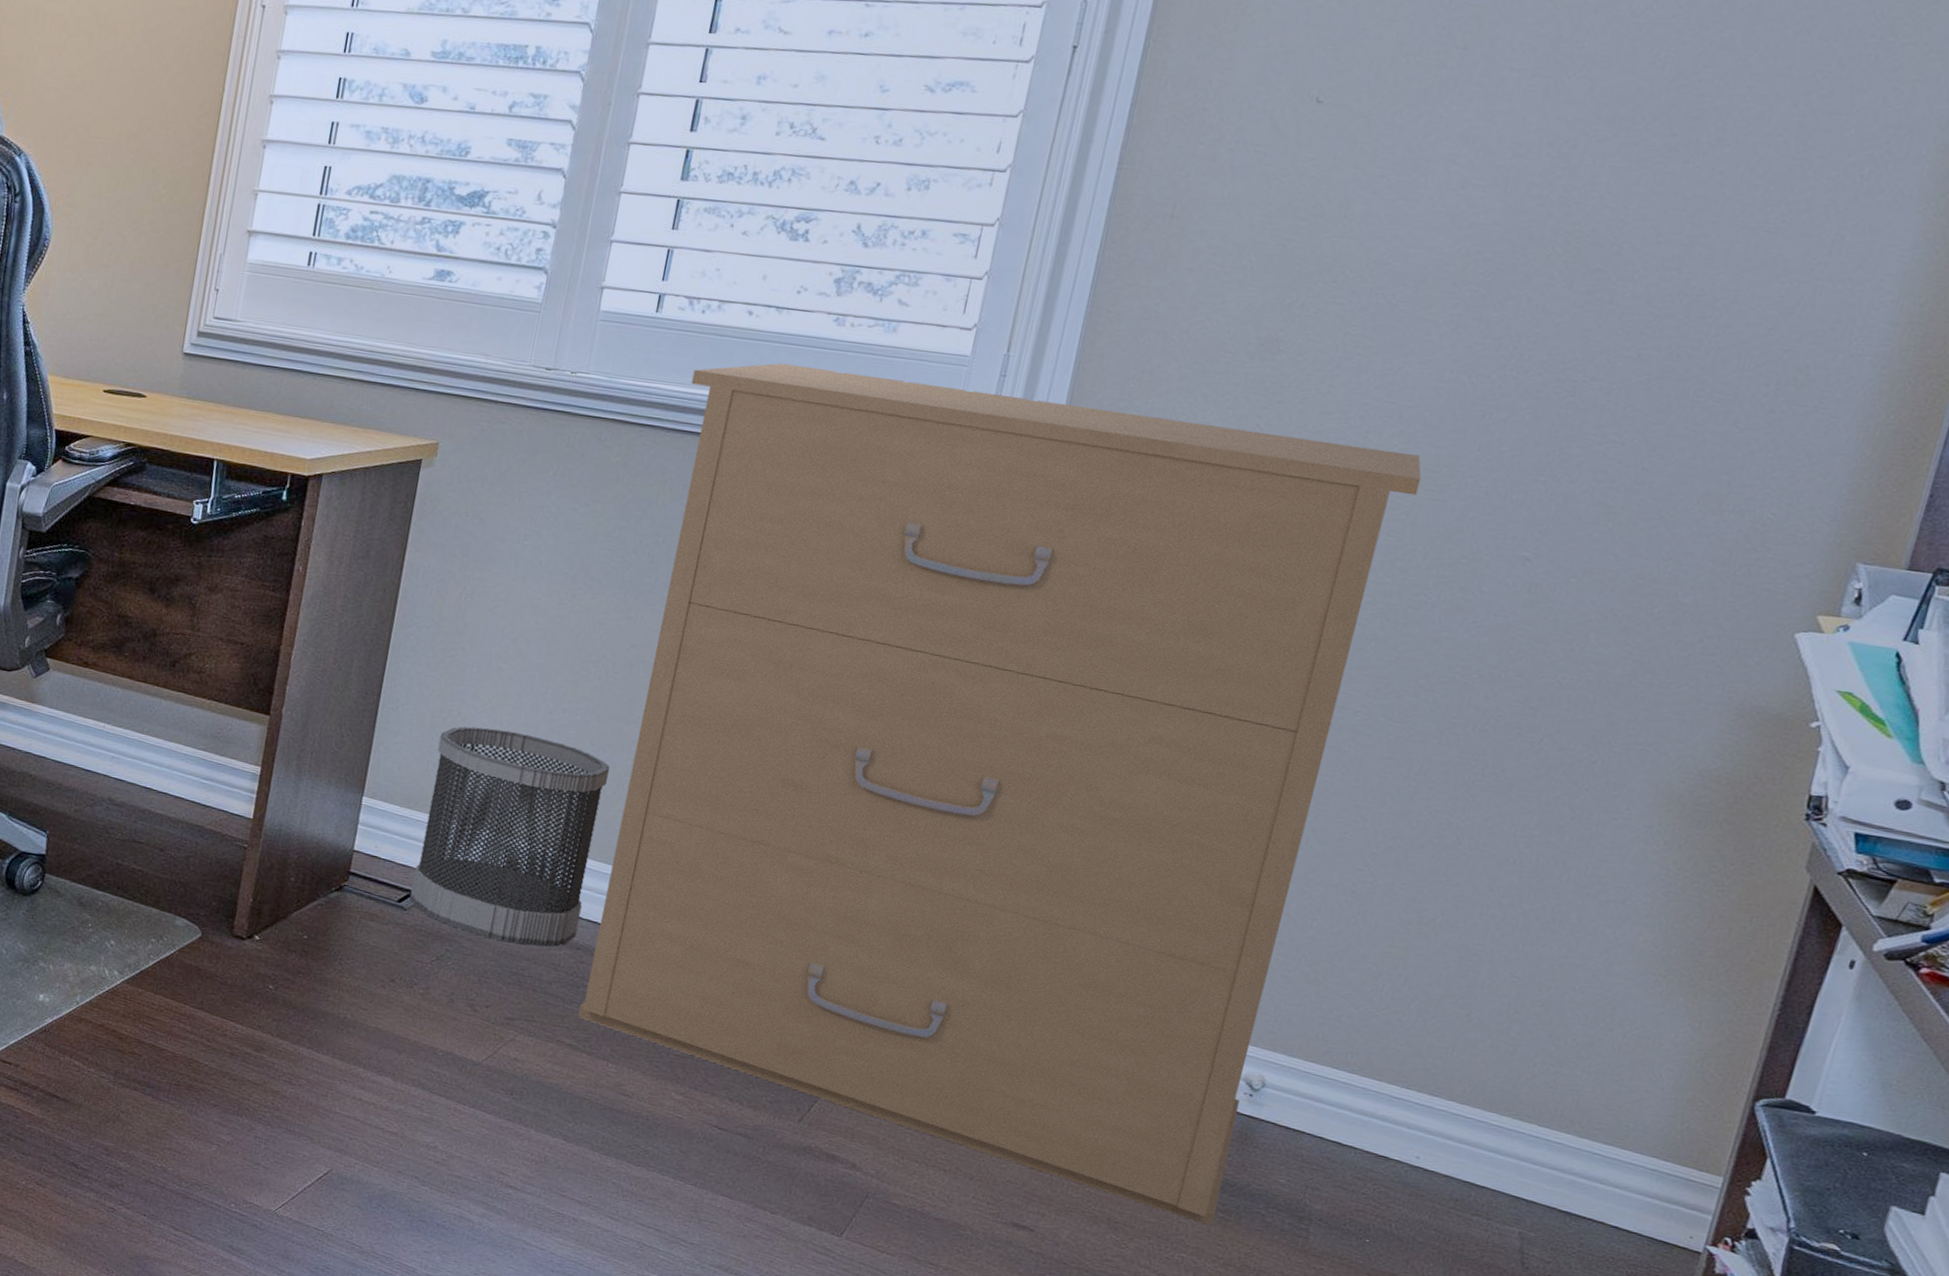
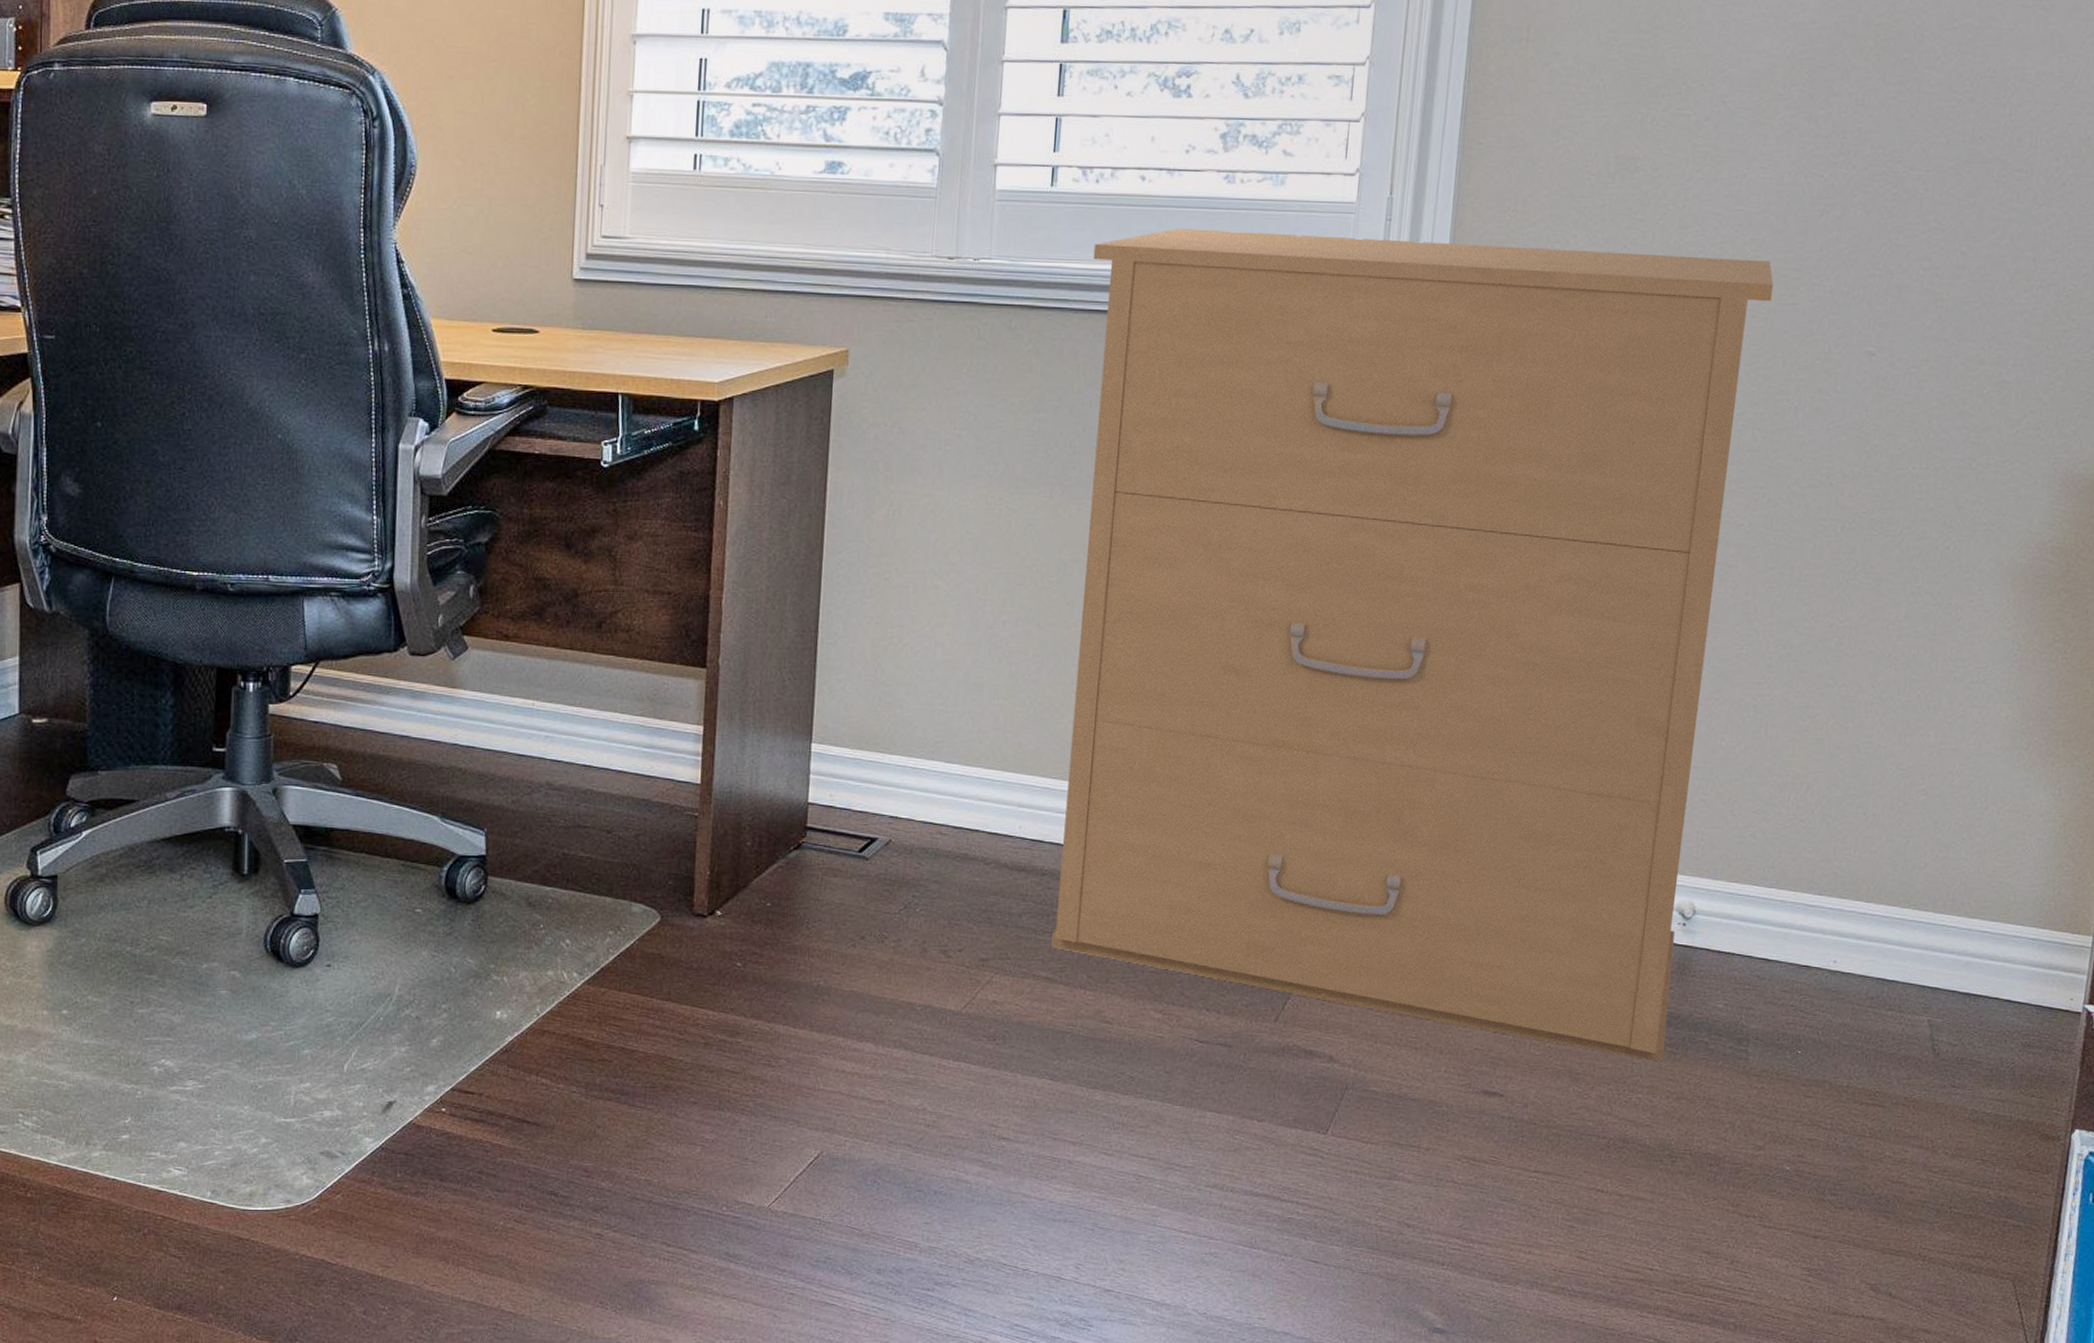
wastebasket: present [410,726,610,947] -> none [871,651,1056,879]

